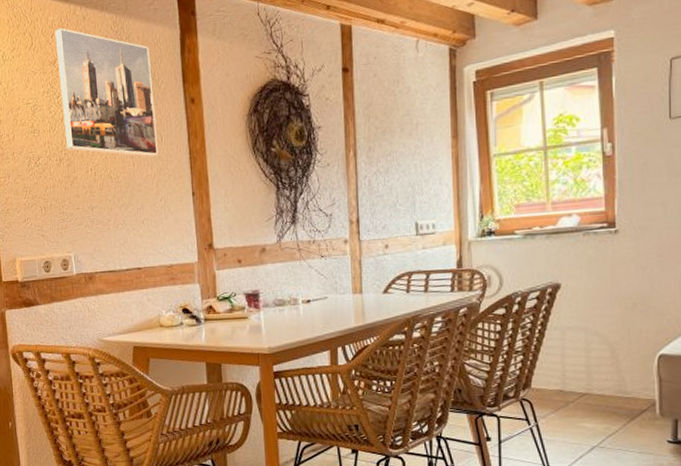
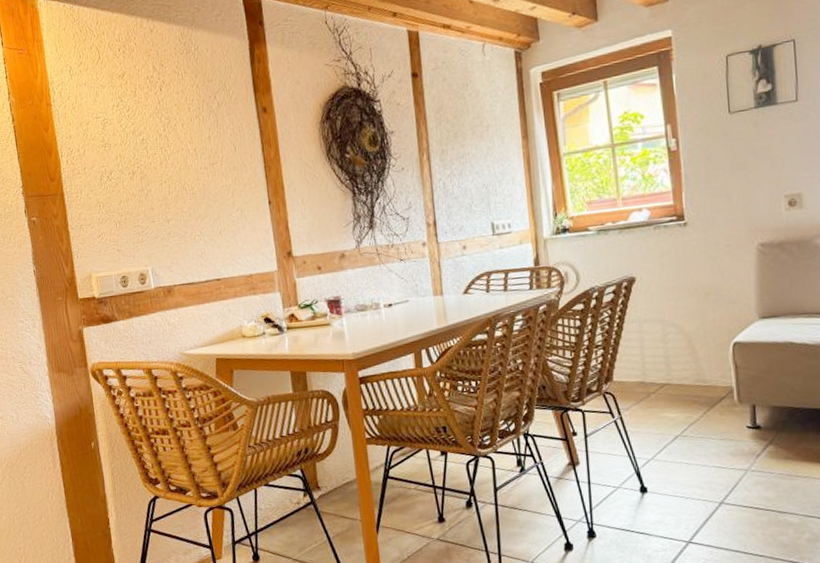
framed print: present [54,28,159,157] -> none [122,41,233,167]

